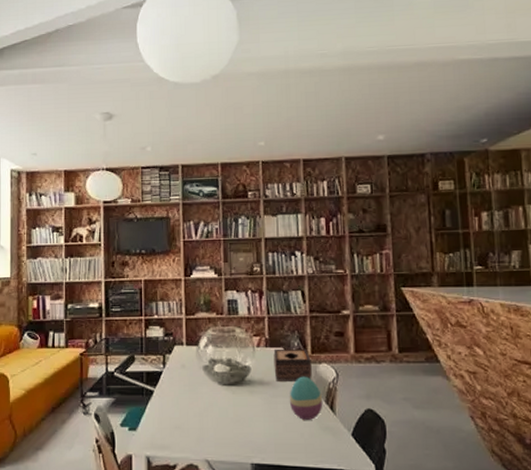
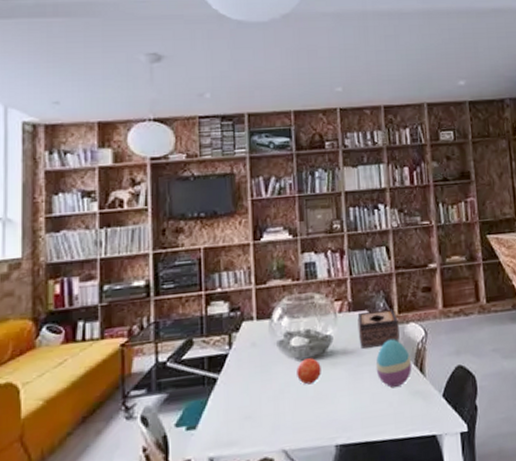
apple: none [219,384,240,407] -> present [297,358,321,385]

